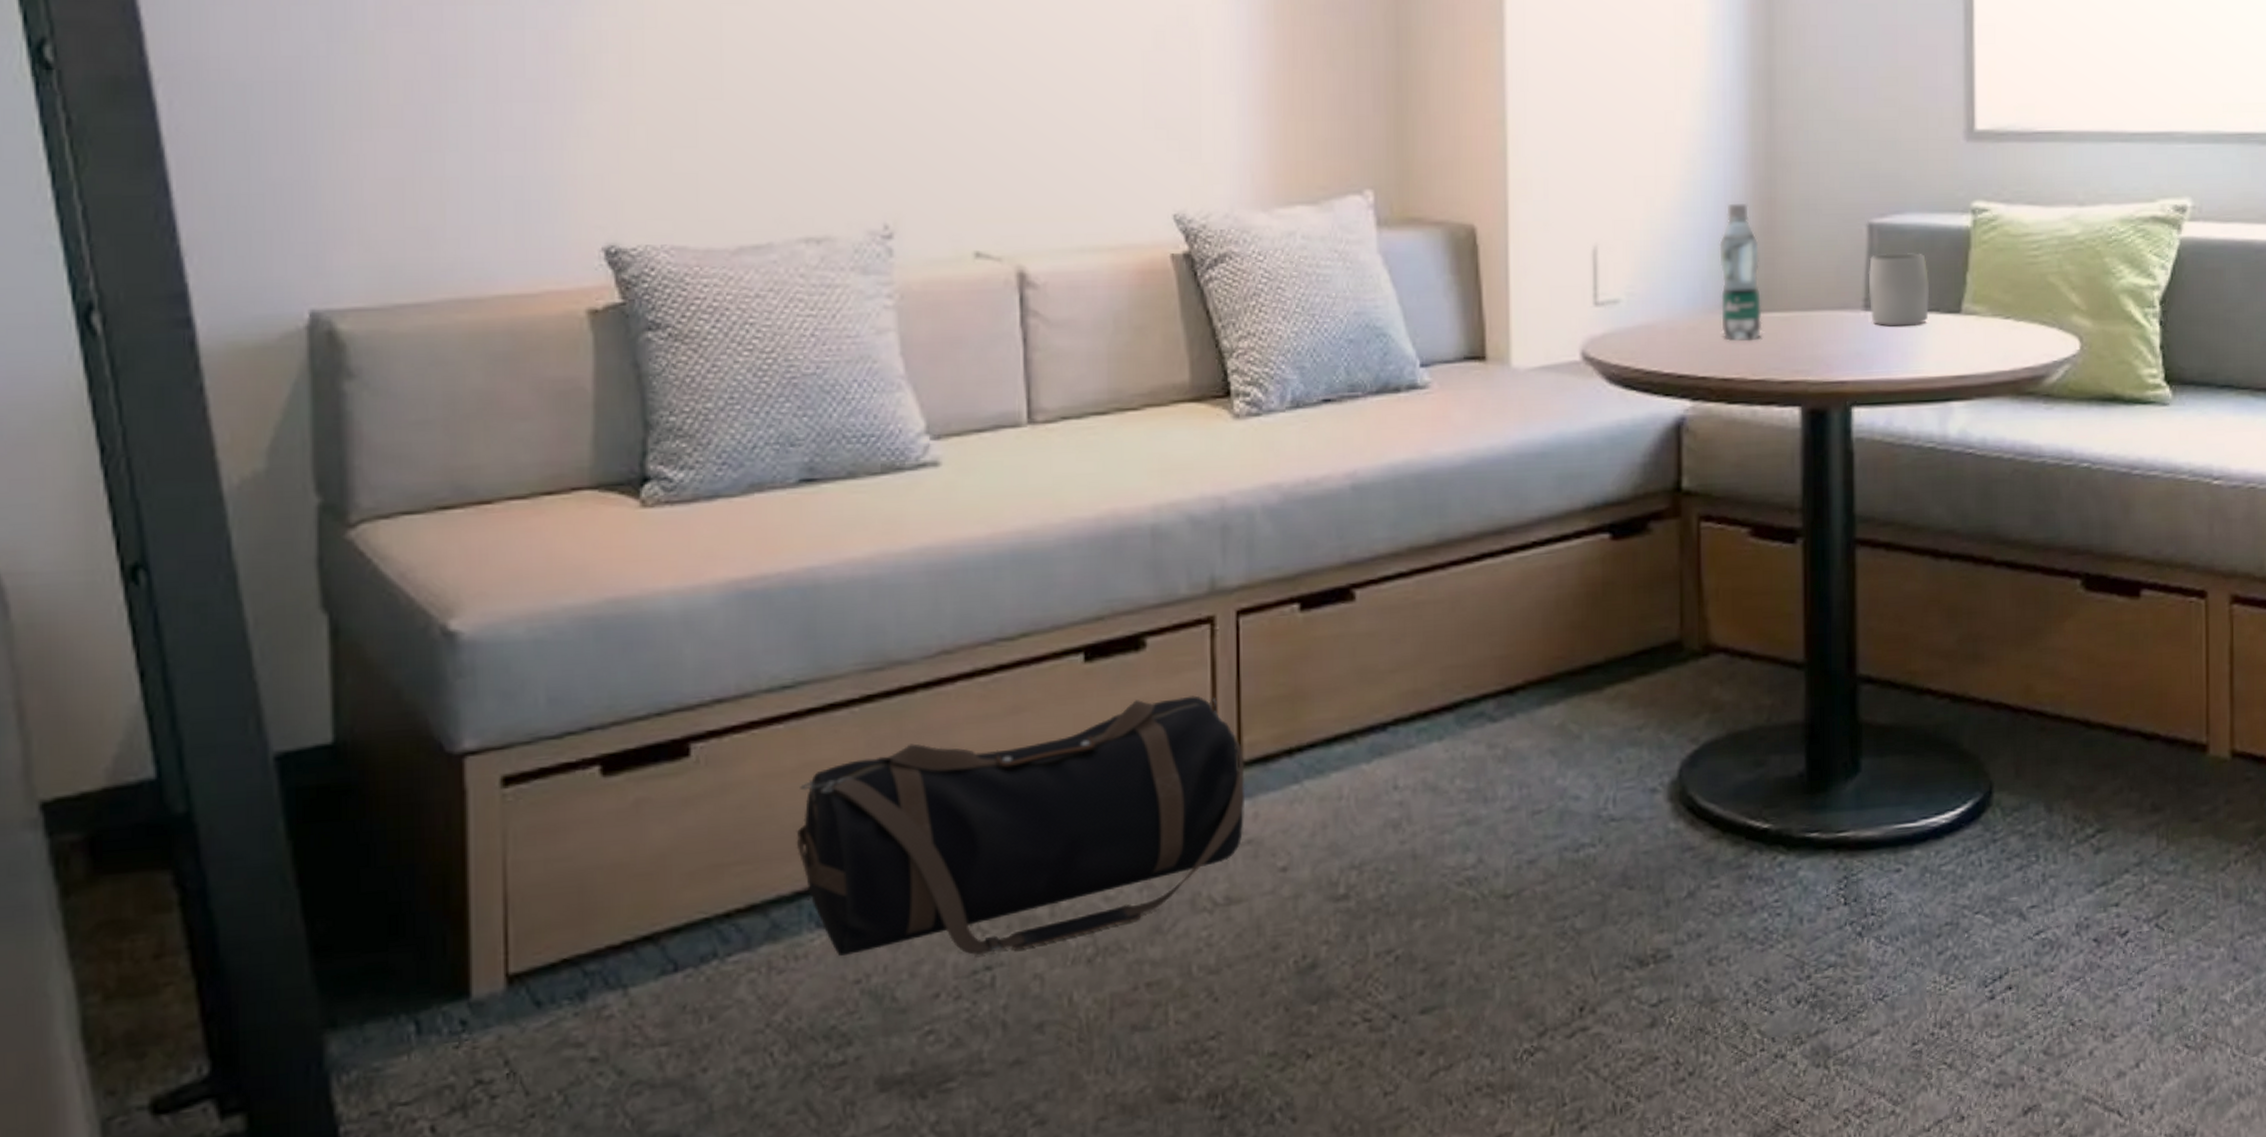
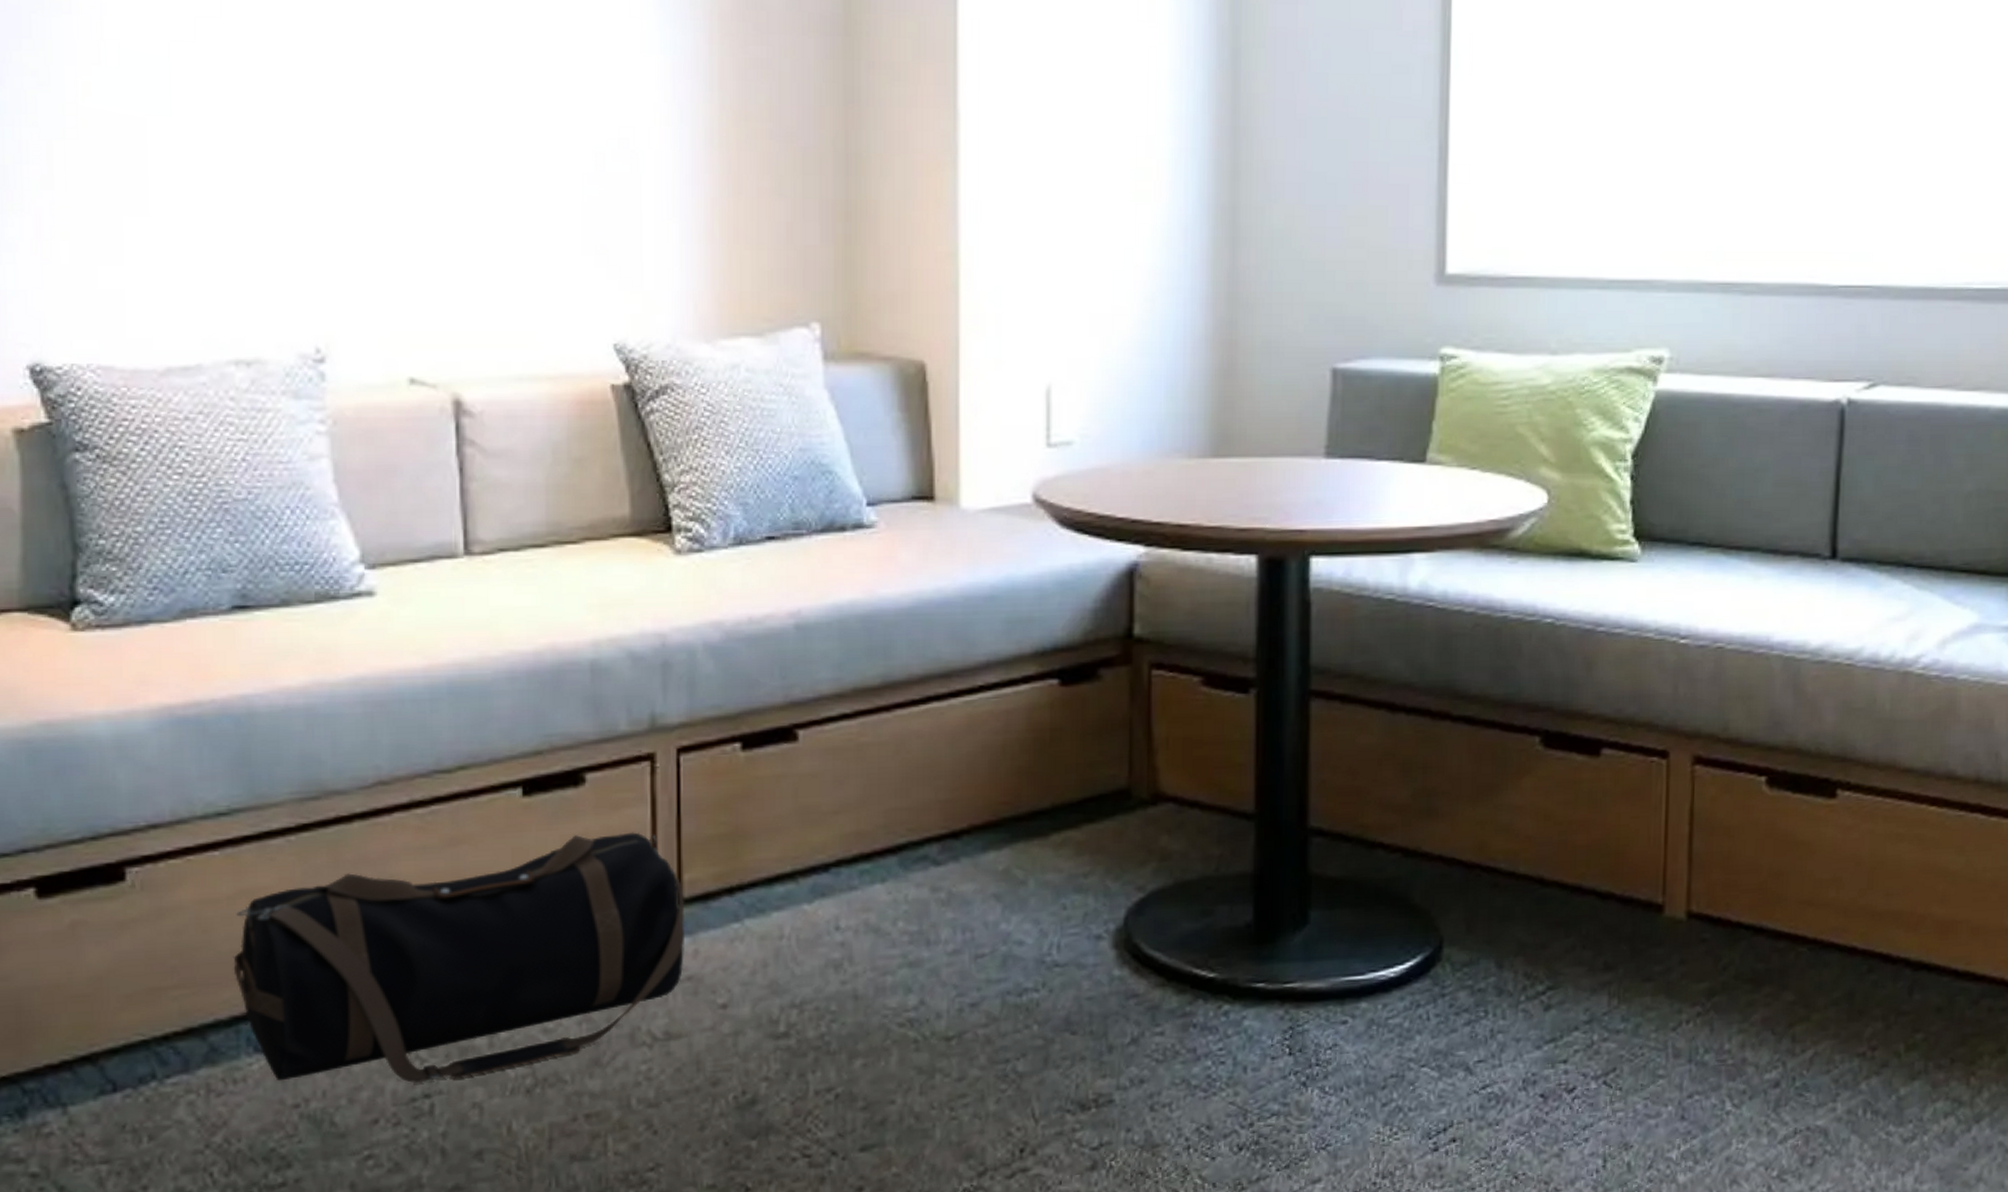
bottle: present [1719,203,1762,342] -> none [1177,344,1220,487]
mug: present [1868,252,1929,326] -> none [1330,398,1393,475]

